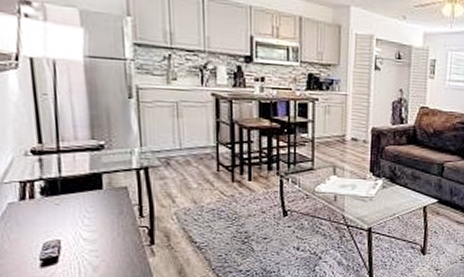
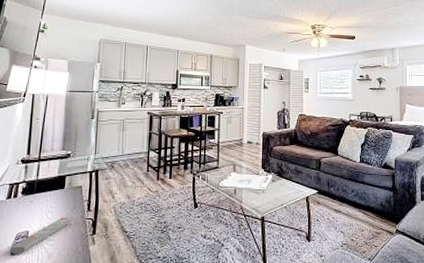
remote control: none [37,224,122,267] -> present [10,217,74,254]

